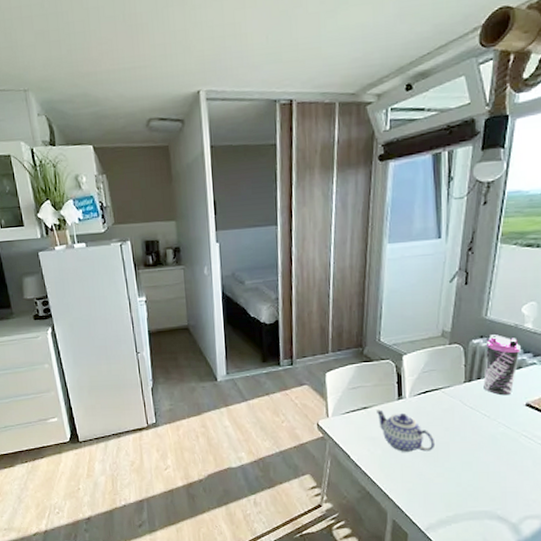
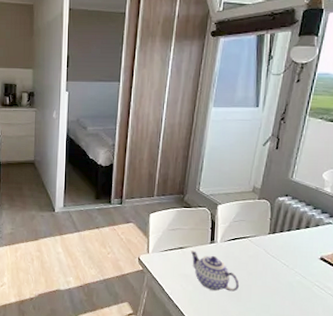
water bottle: present [483,334,521,396] -> none [285,194,319,249]

